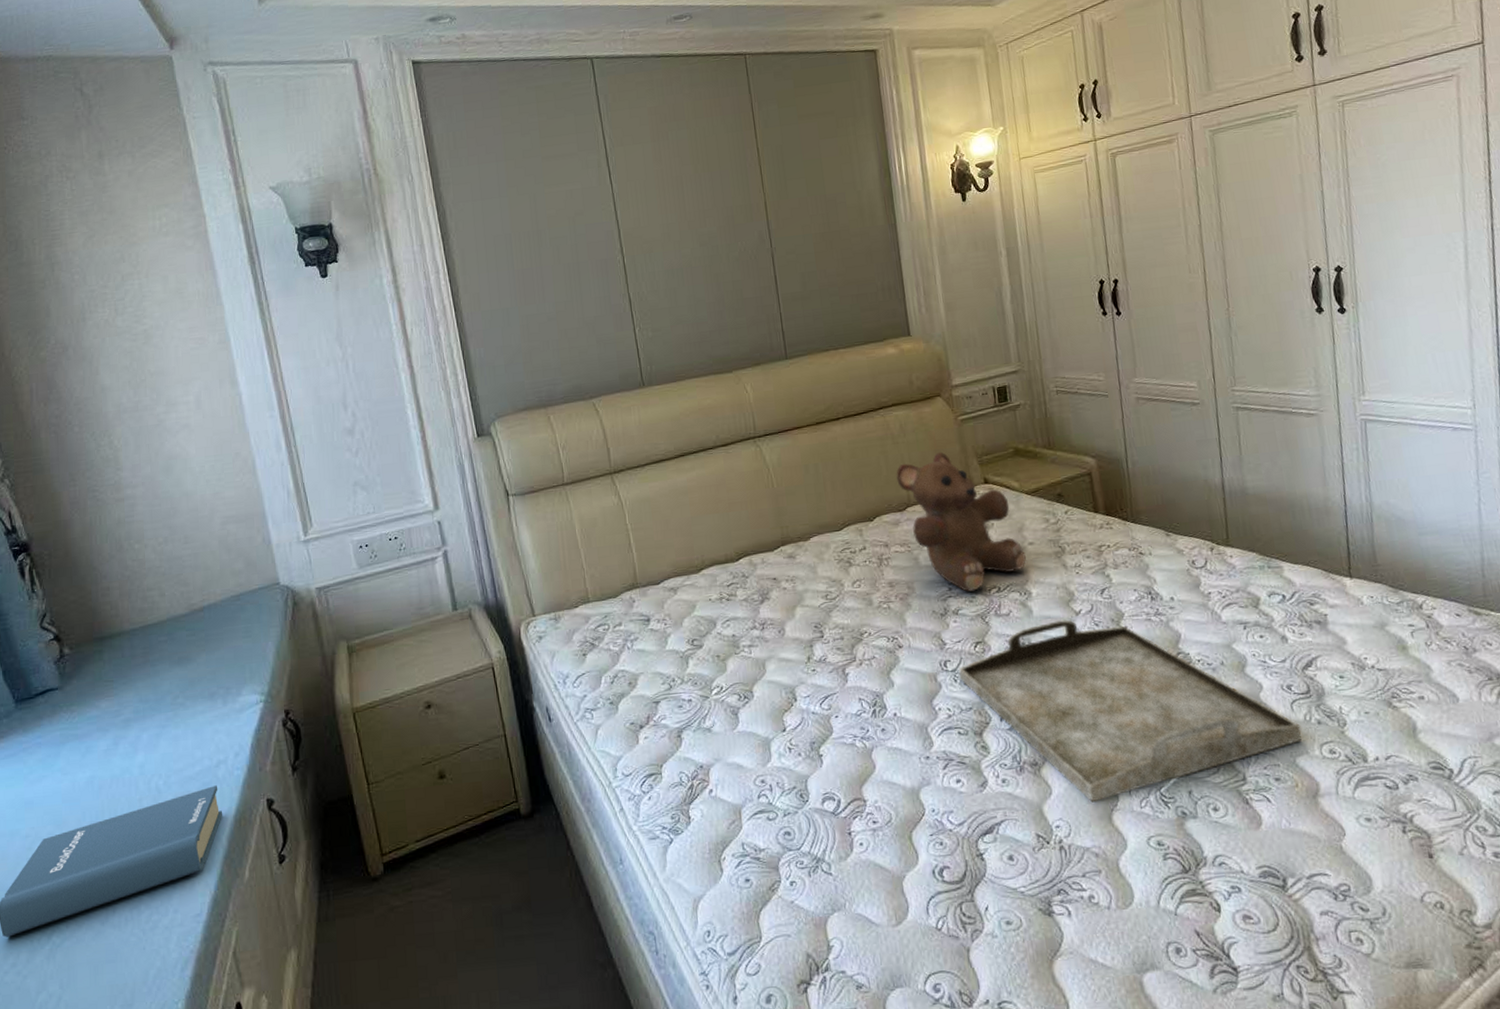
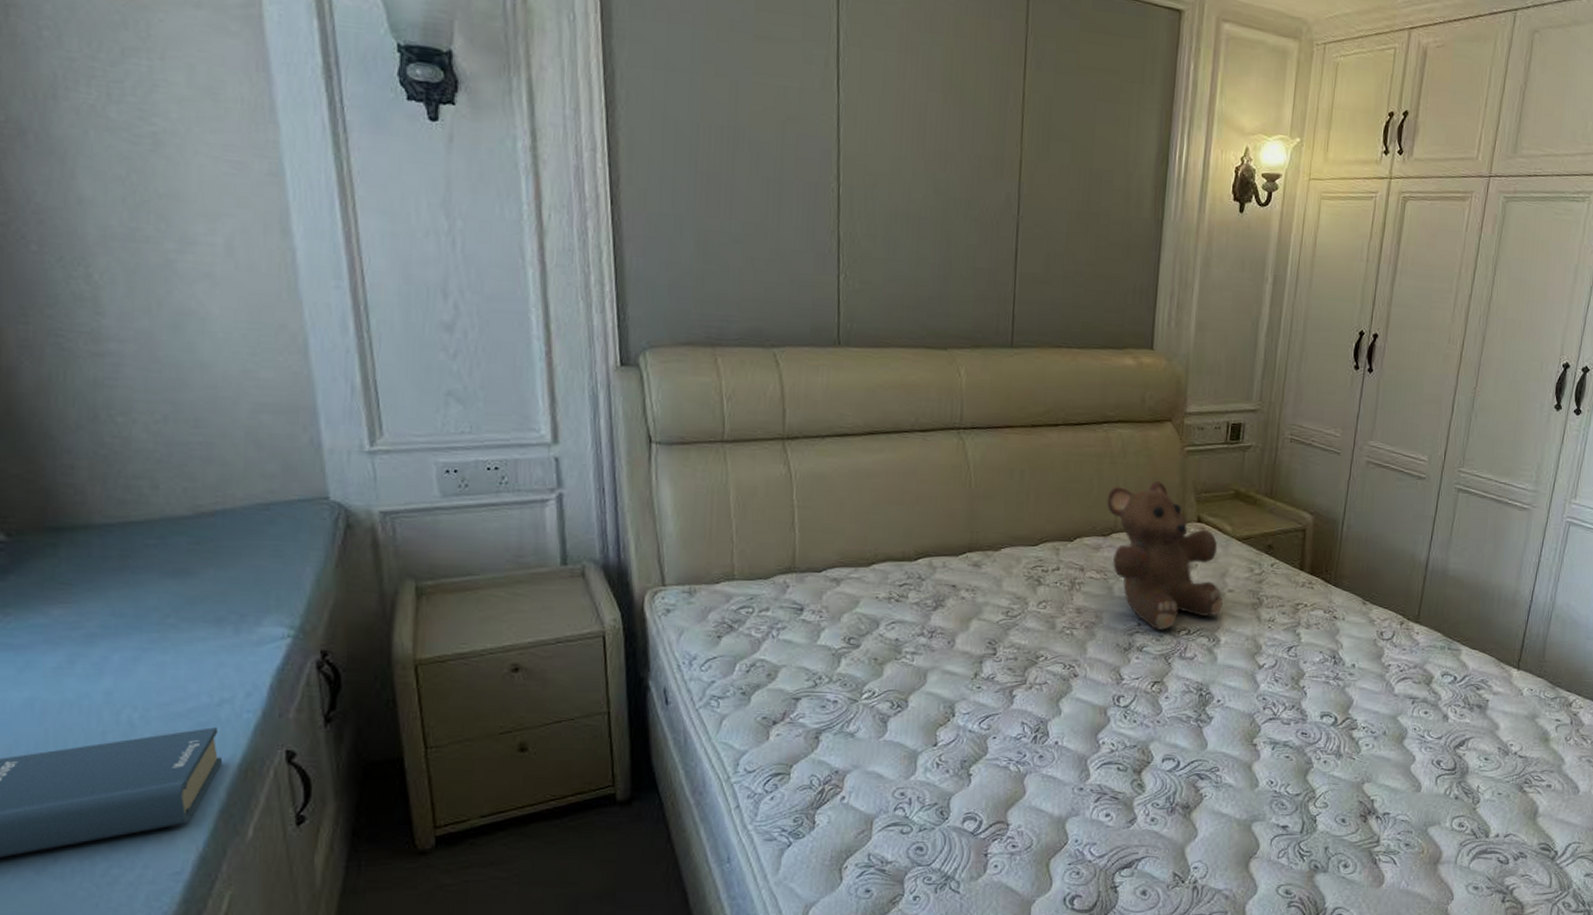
serving tray: present [959,620,1302,803] -> none [1131,671,1440,849]

